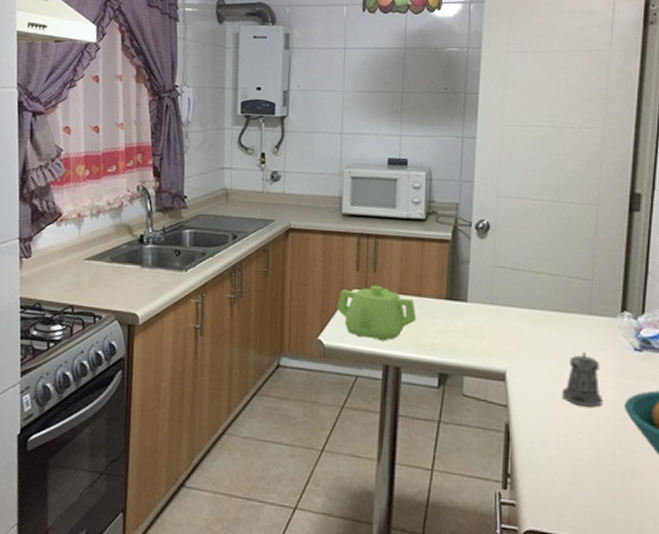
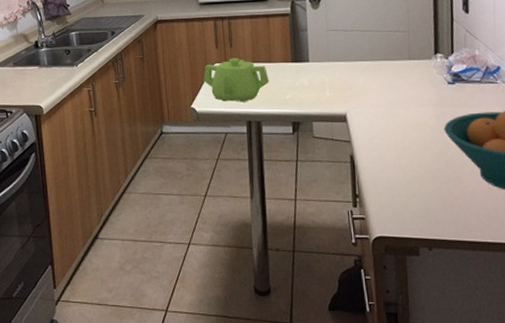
pepper shaker: present [563,352,603,408] -> none [394,91,427,135]

